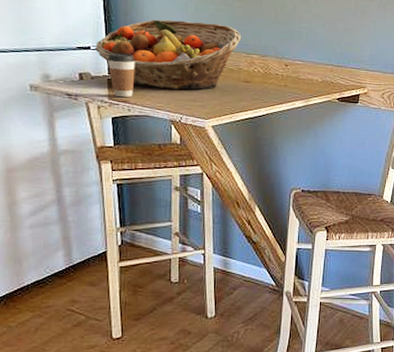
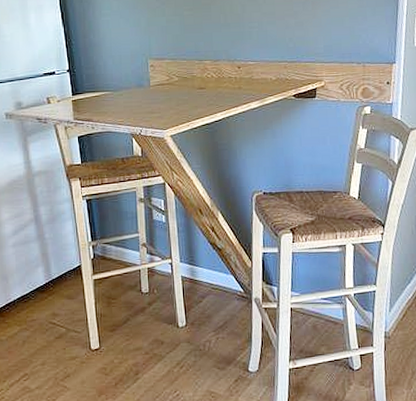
fruit basket: present [94,19,241,90] -> none [58,34,193,104]
coffee cup: present [107,52,136,98] -> none [70,73,96,117]

